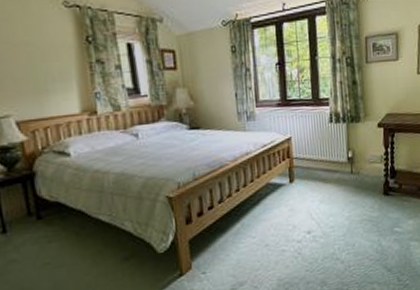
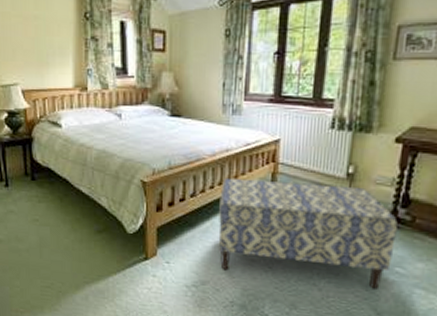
bench: none [246,167,391,267] -> present [218,177,398,289]

